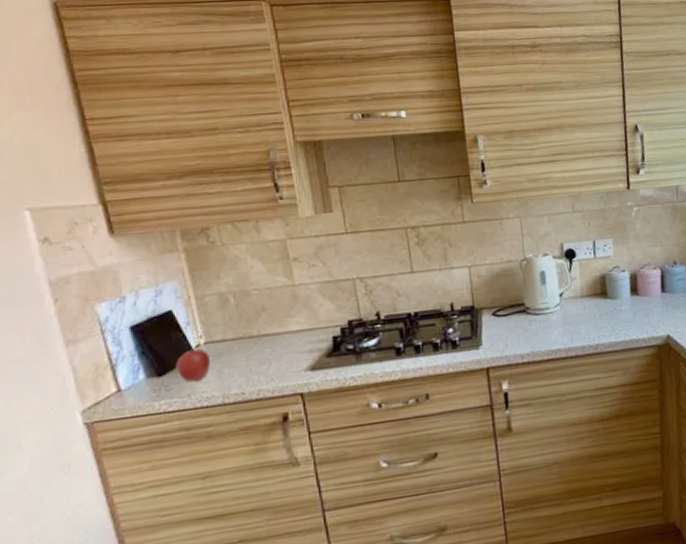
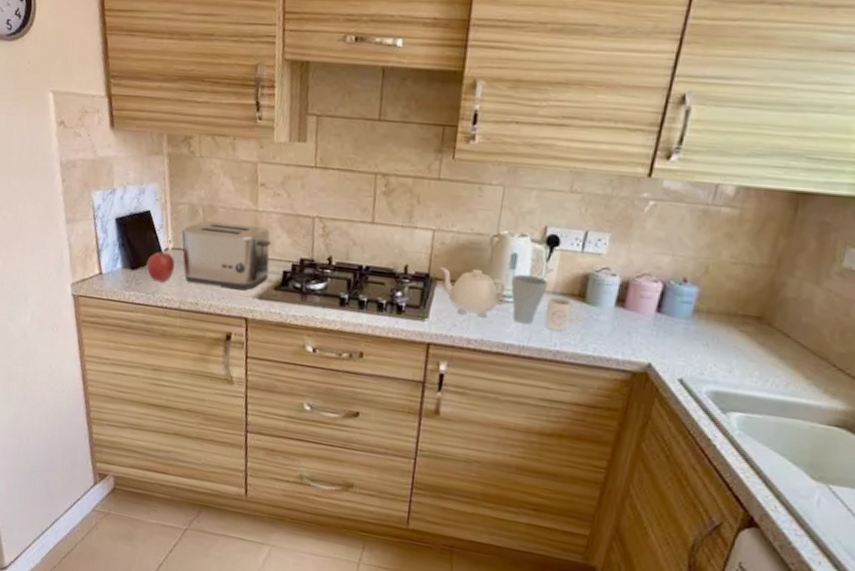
toaster: none [213,299,318,375] -> present [182,220,272,291]
teapot: none [482,291,545,335] -> present [440,266,506,318]
cup: none [545,286,576,330] -> present [511,274,549,325]
mug: none [578,298,607,329] -> present [543,296,581,332]

